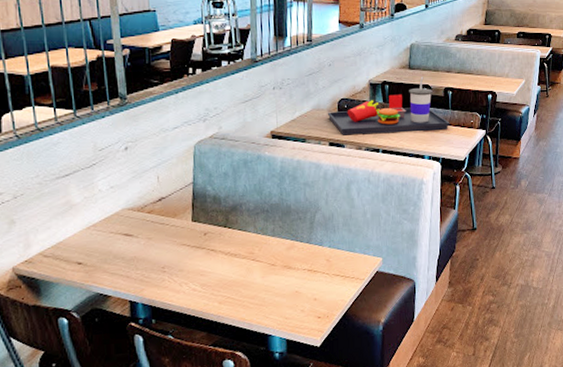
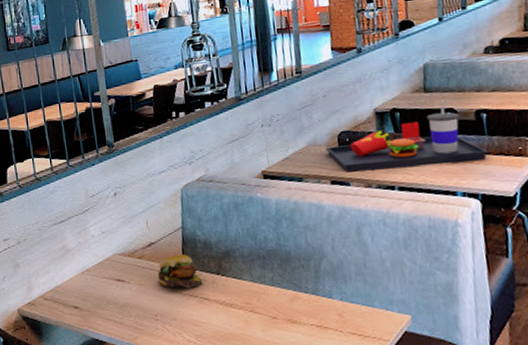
burger: none [166,208,210,241] -> present [157,253,203,288]

